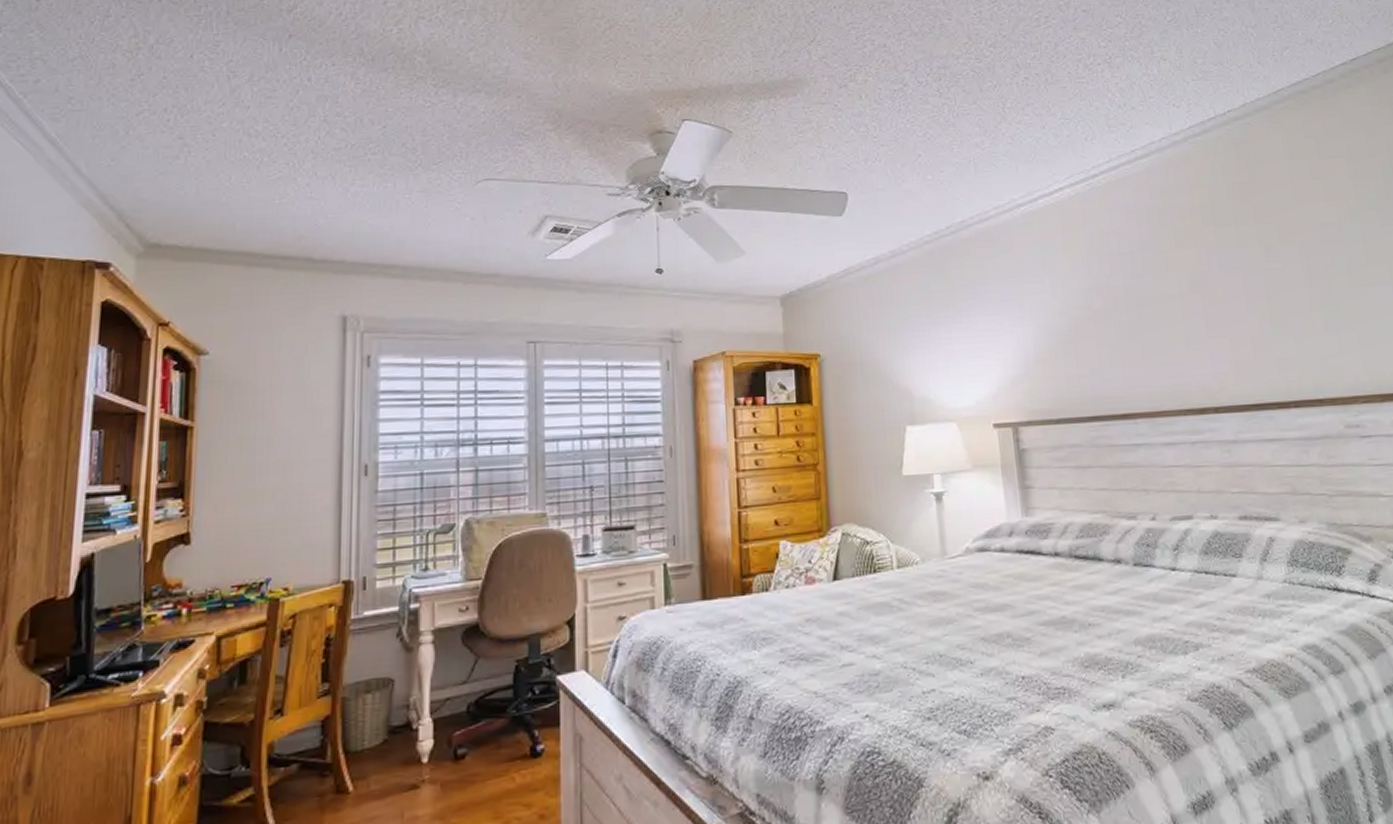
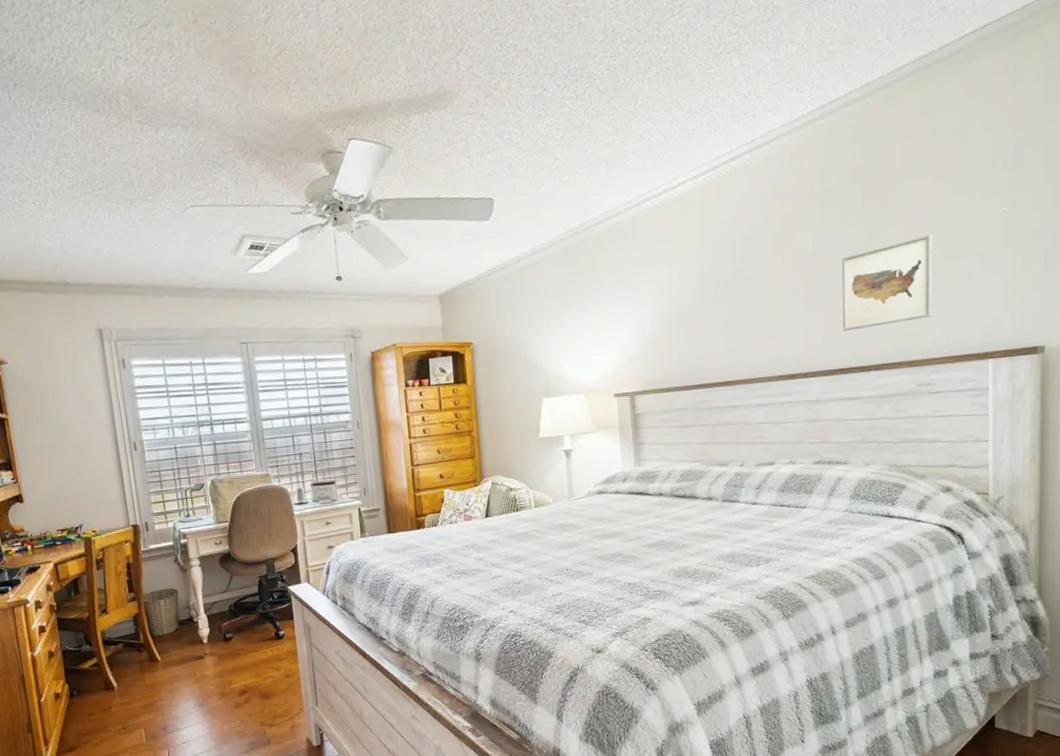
wall art: none [1241,259,1350,361] -> present [841,234,933,331]

